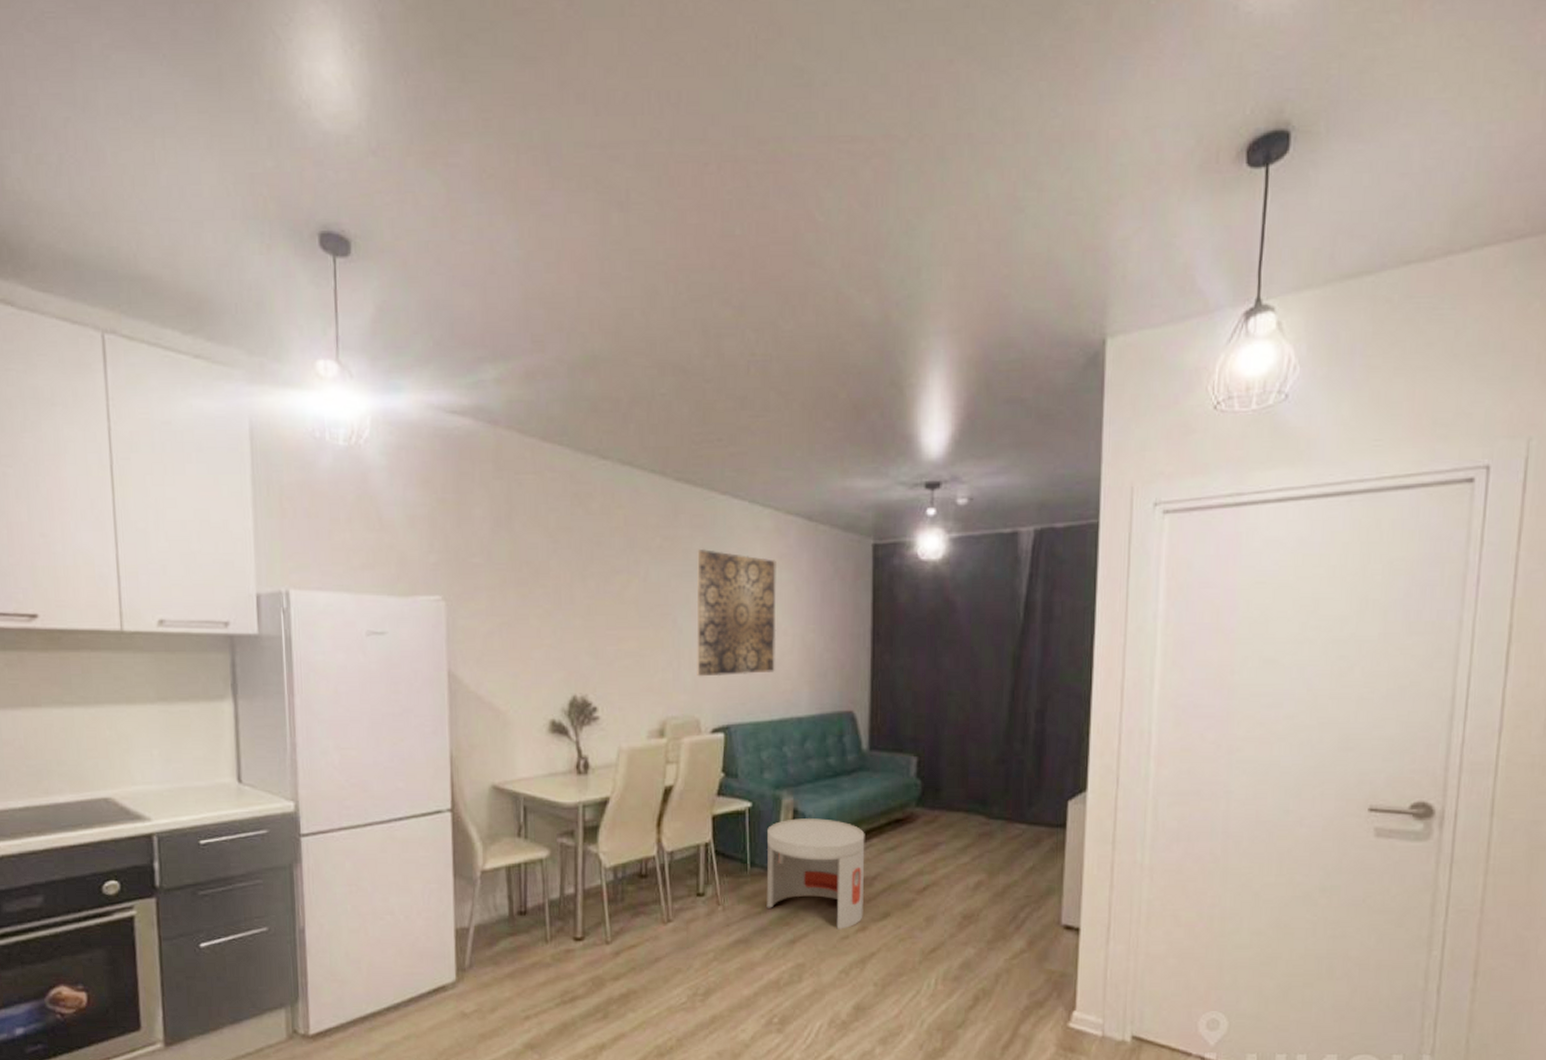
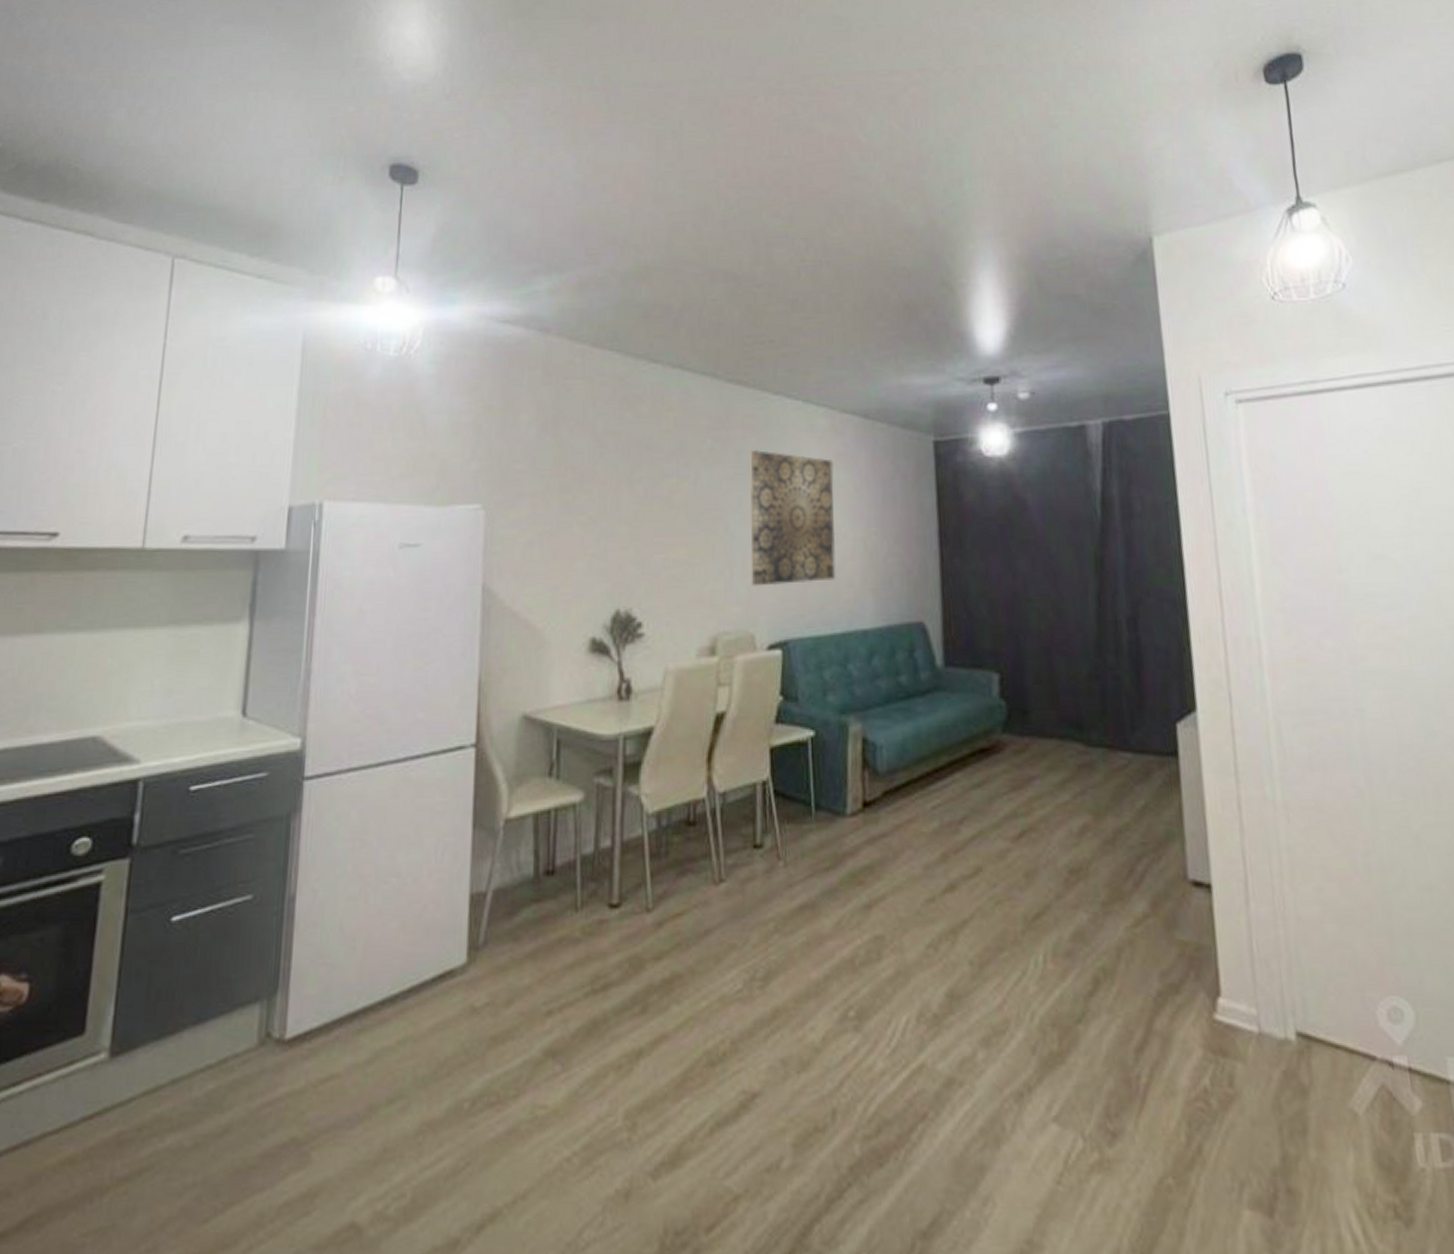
side table: present [766,818,865,929] -> none [834,749,951,889]

